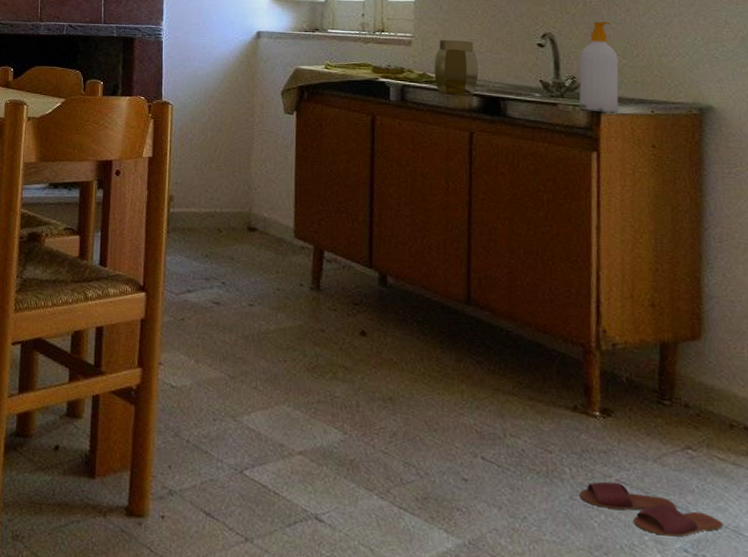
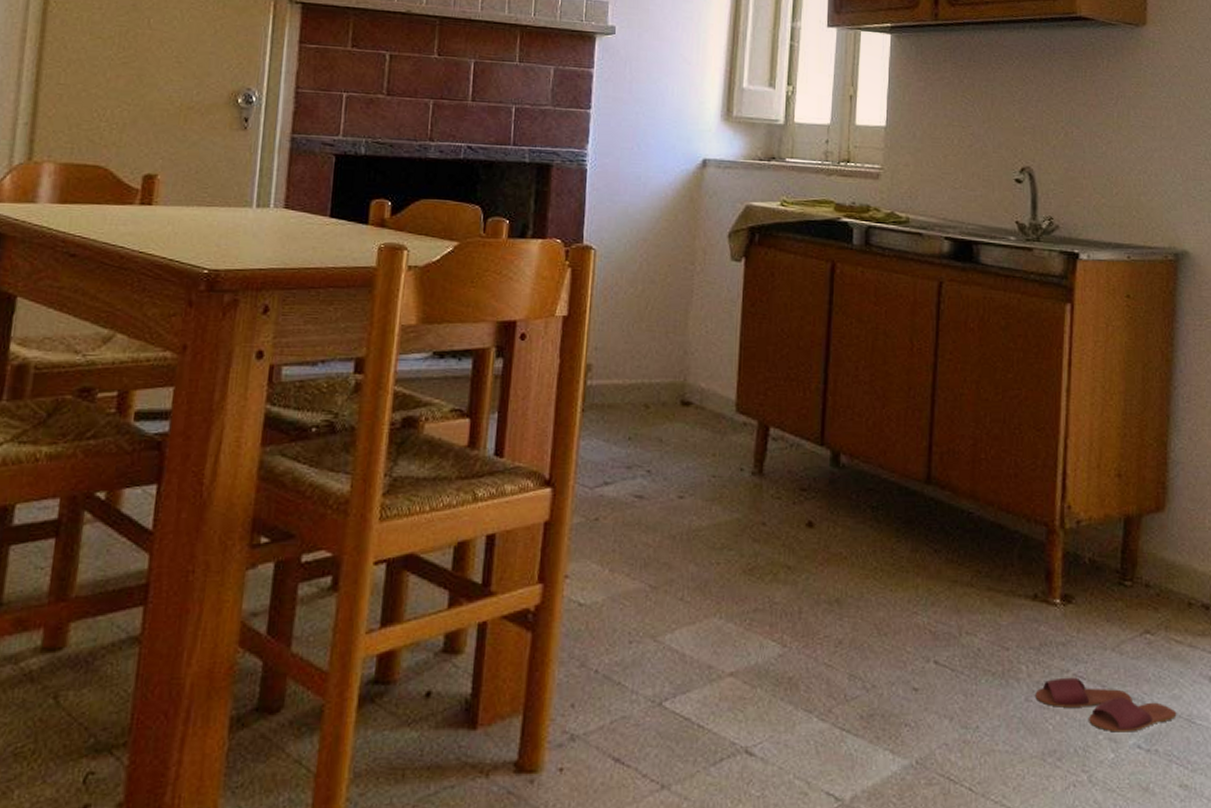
jar: present [434,39,479,97] -> none [903,172,951,240]
soap bottle: present [579,21,619,113] -> none [1055,154,1097,259]

